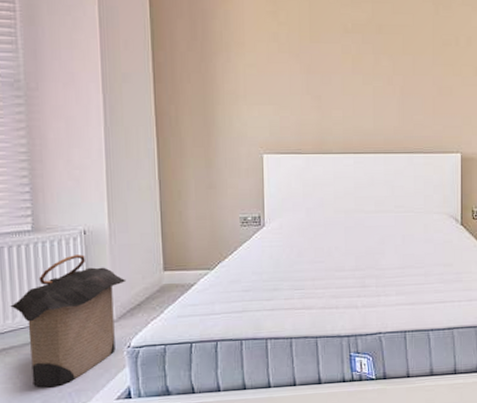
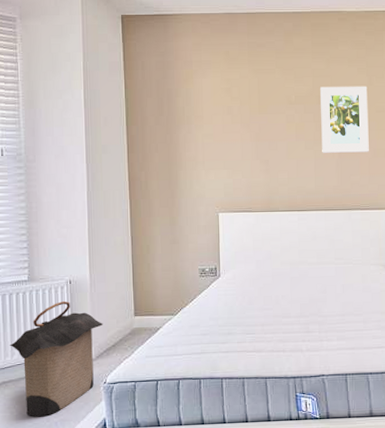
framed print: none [381,14,434,90] -> present [320,86,369,153]

